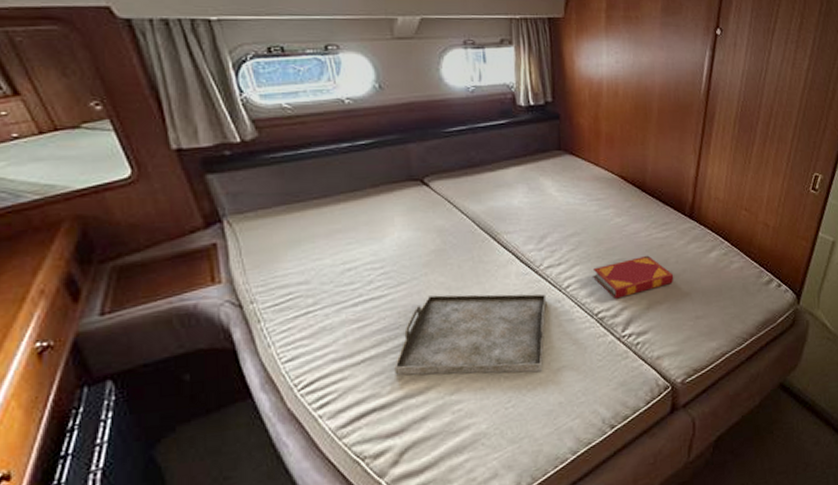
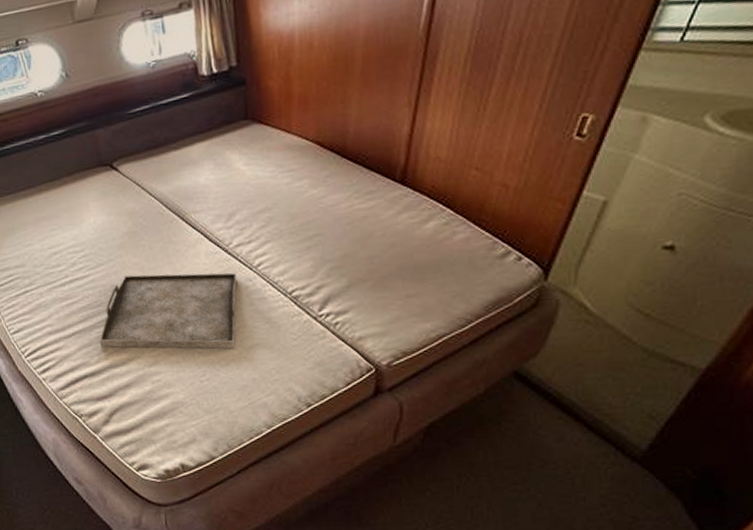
hardback book: present [592,255,674,299] -> none [285,229,380,277]

